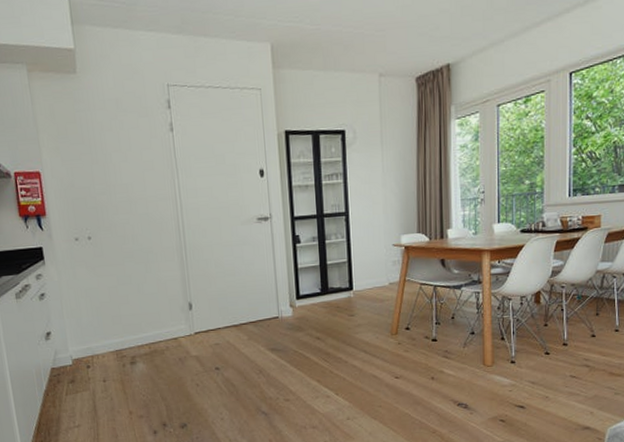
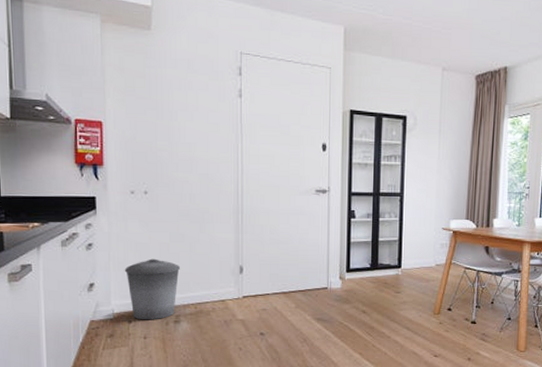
trash can: none [77,302,131,364] -> present [124,258,180,320]

